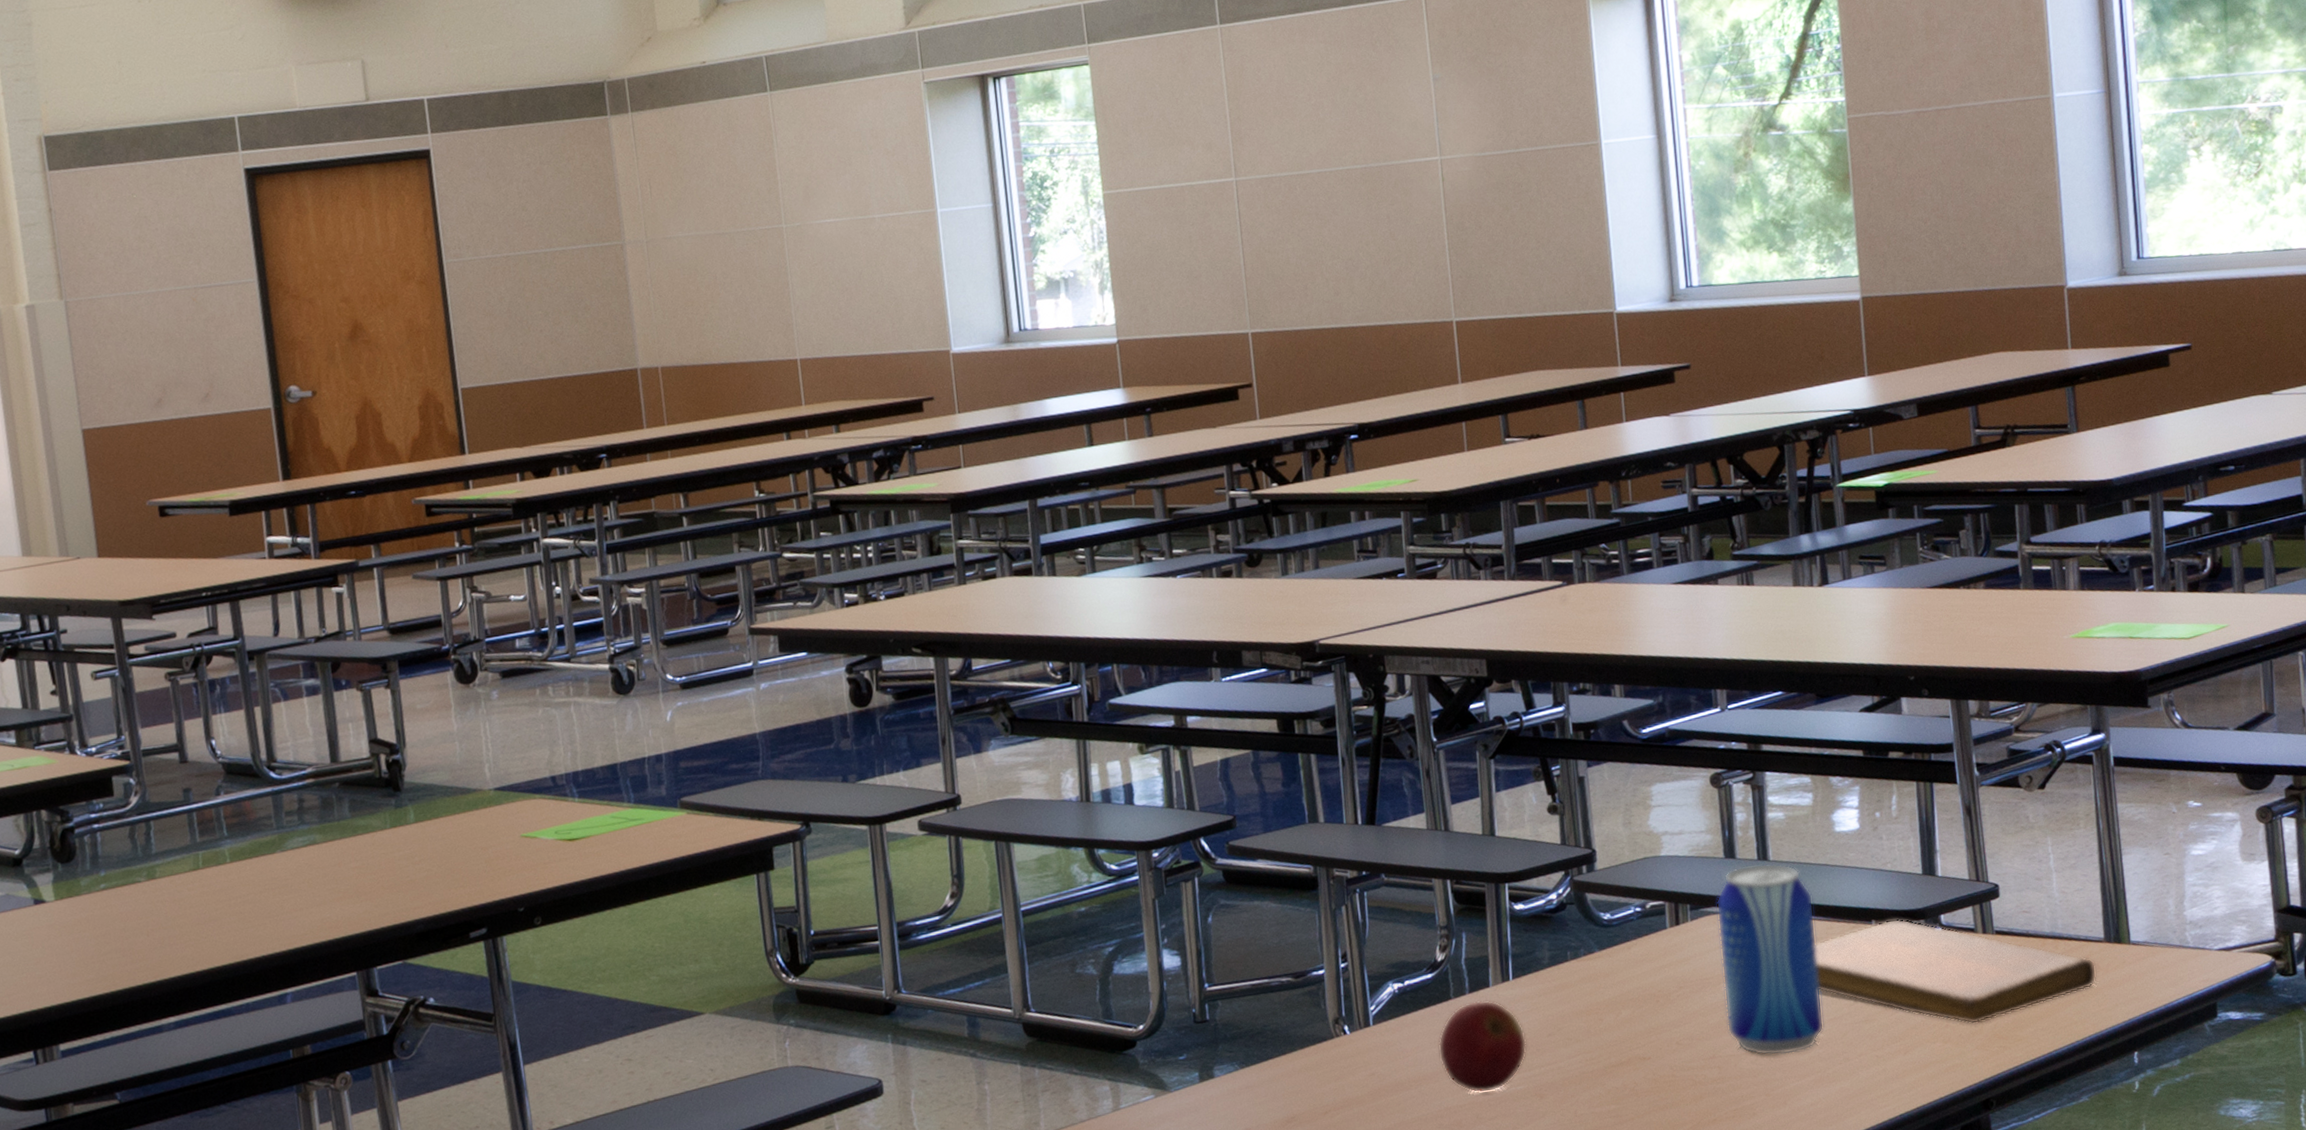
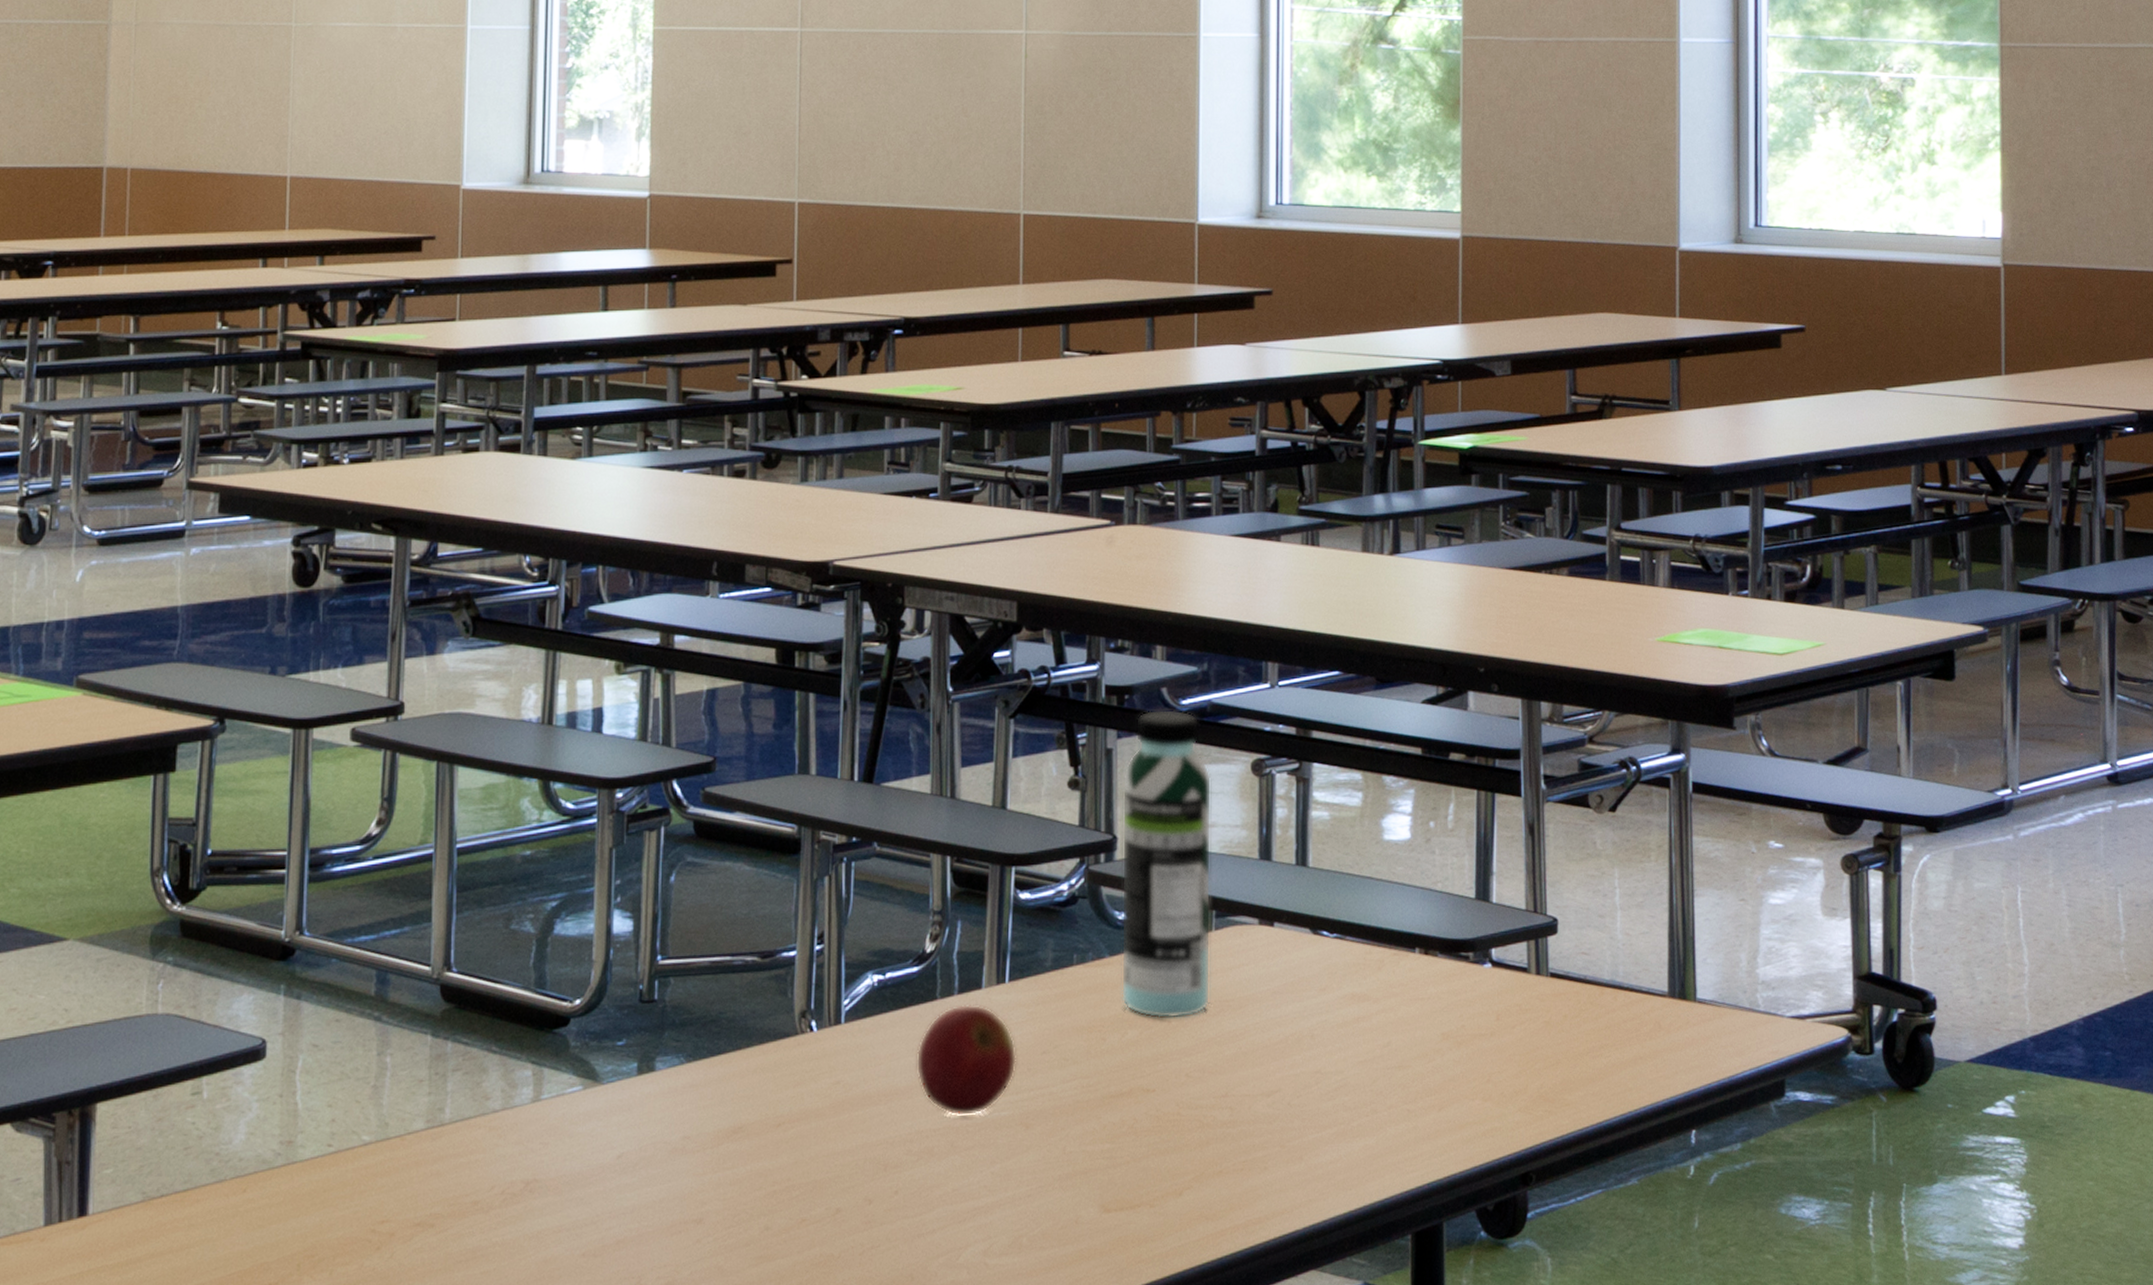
water bottle: none [1595,737,1692,999] -> present [1121,709,1212,1019]
beer can: present [1716,863,1824,1056] -> none [1244,869,1353,1100]
notebook: present [1814,918,2097,1024] -> none [1349,948,1657,1082]

